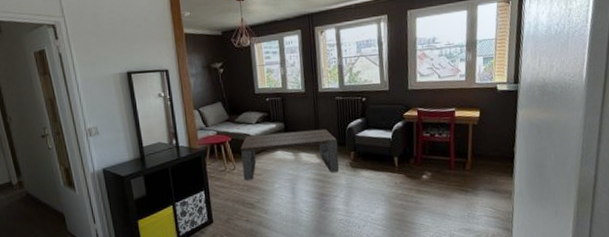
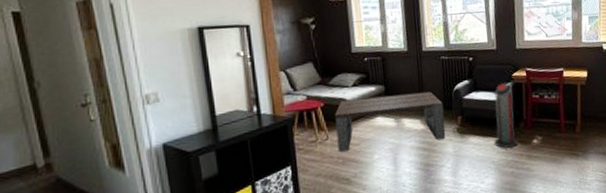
air purifier: none [384,122,408,182] -> present [494,83,518,148]

